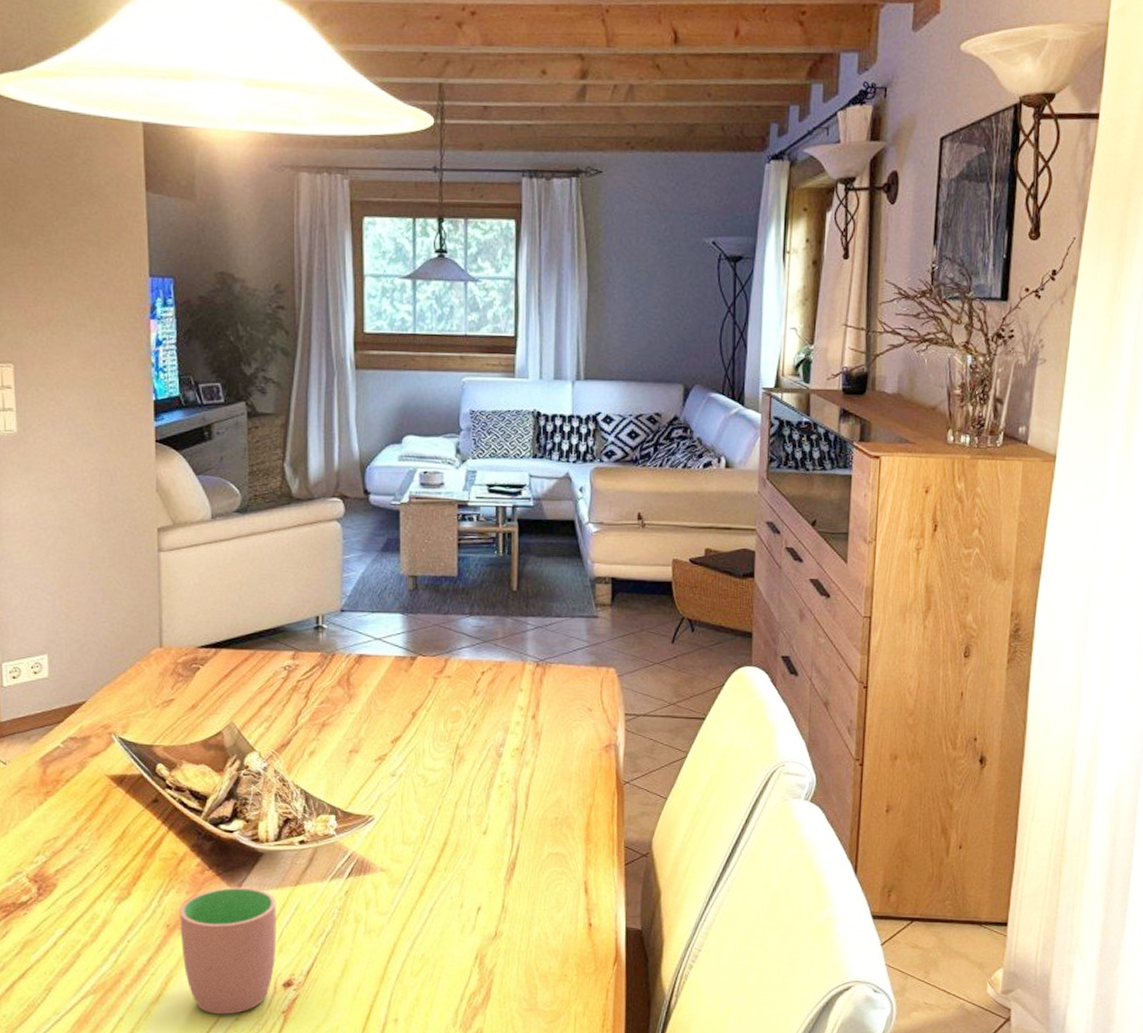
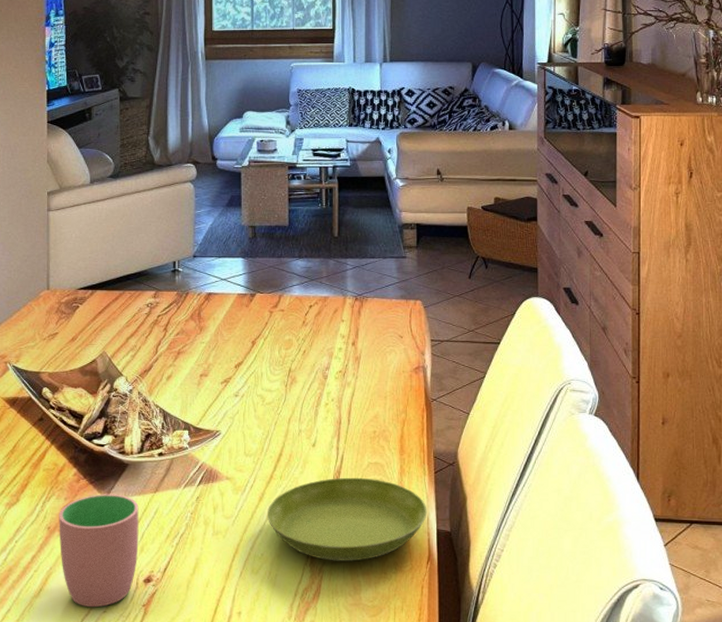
saucer: none [428,869,616,963] -> present [267,477,427,561]

